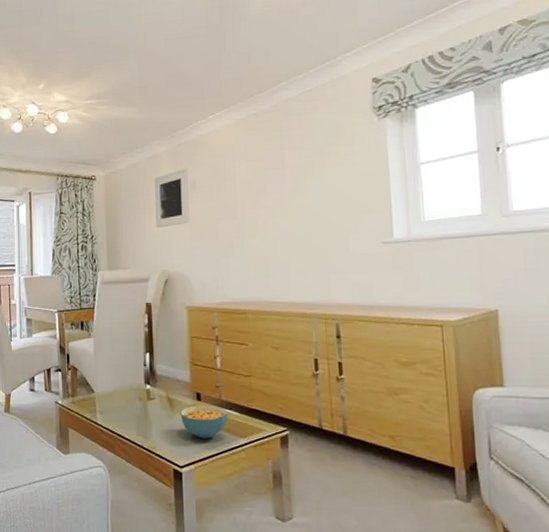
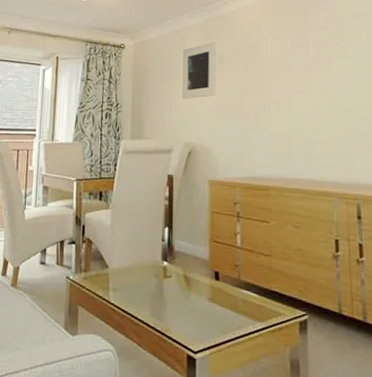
cereal bowl: present [180,405,228,439] -> none [197,285,246,322]

